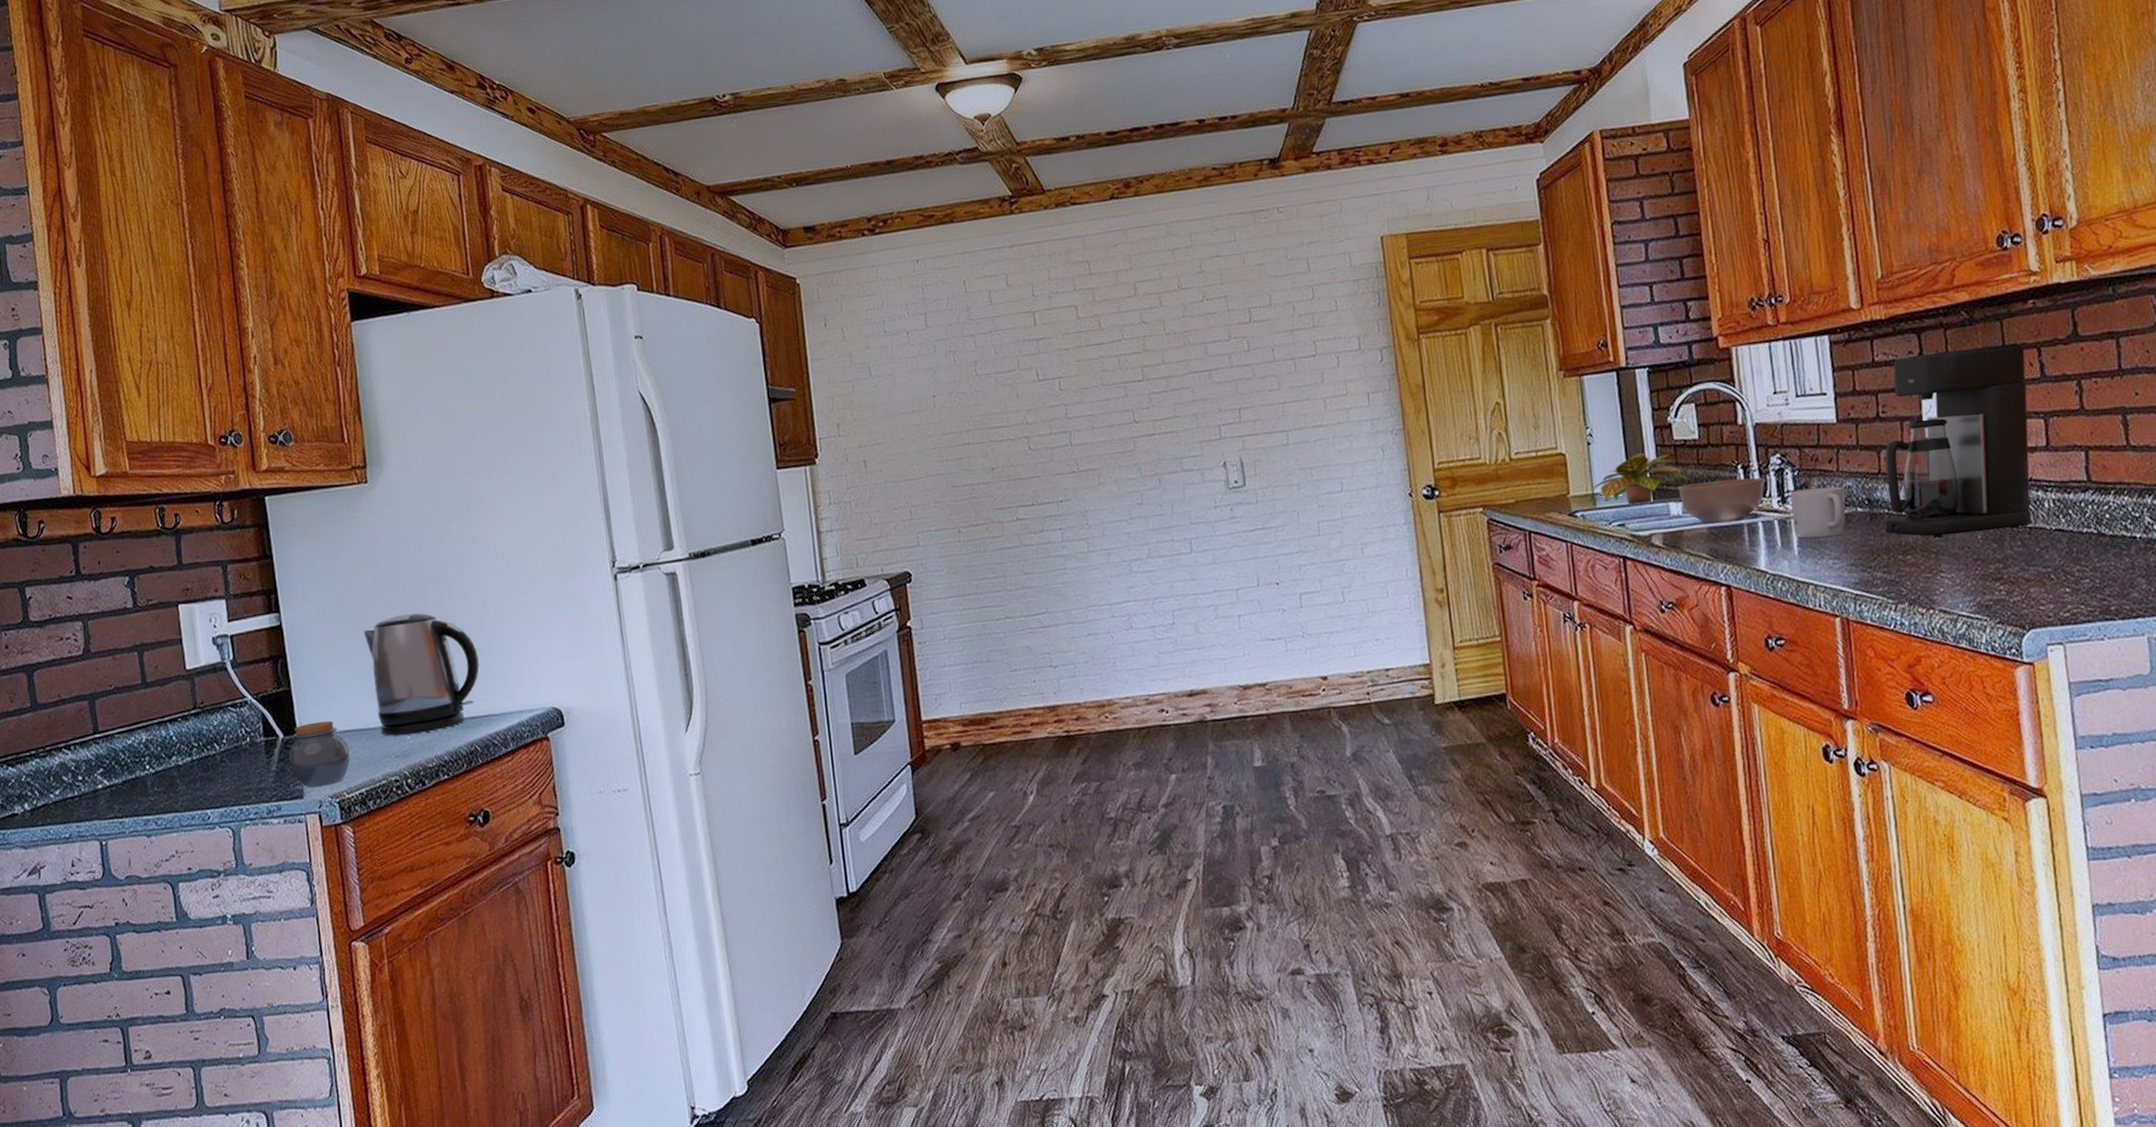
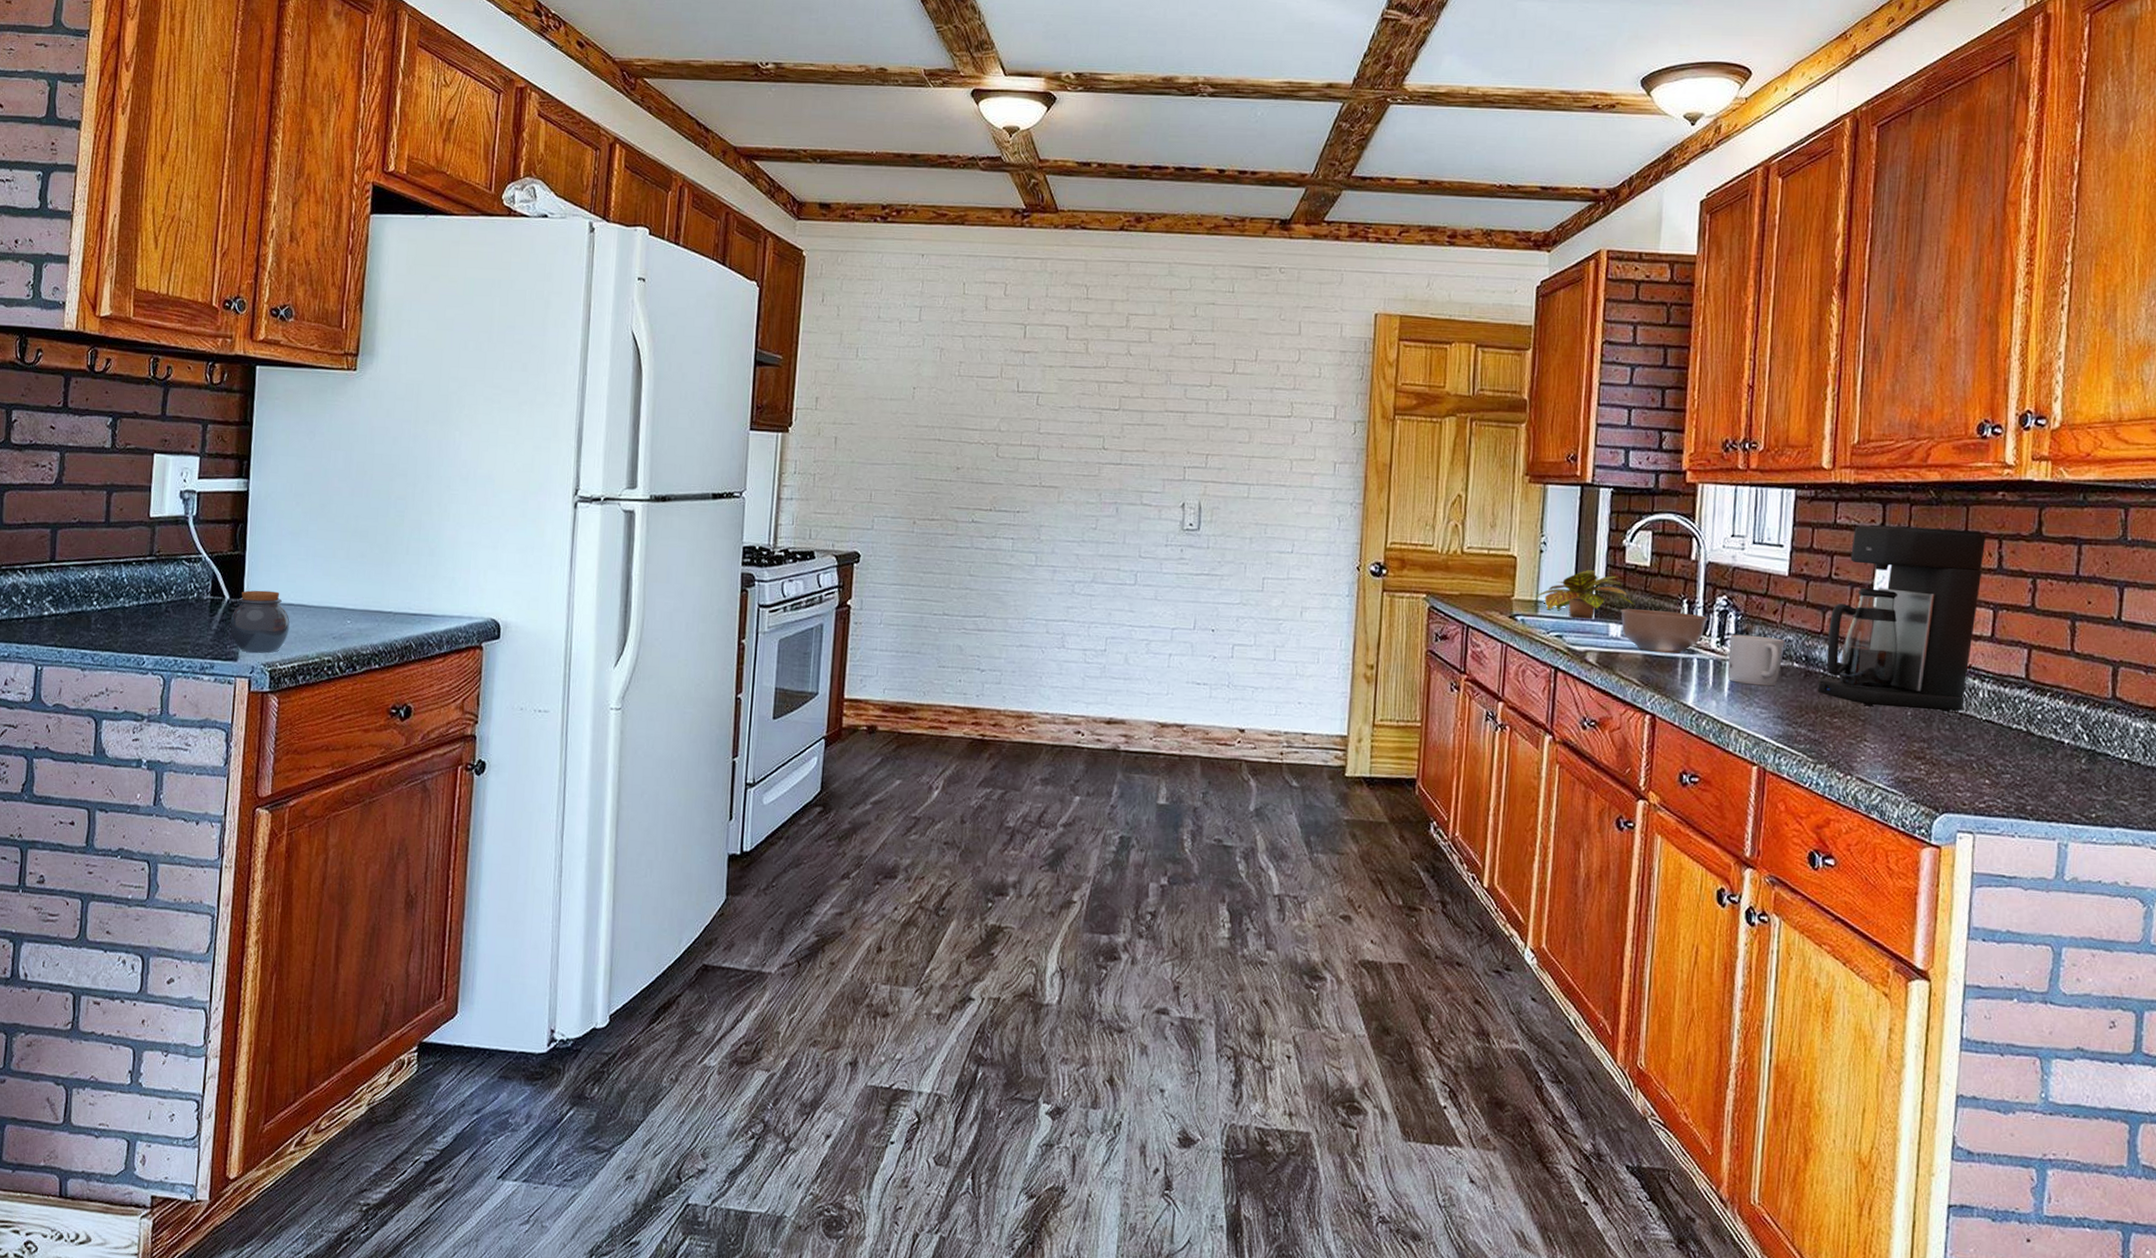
kettle: present [363,613,480,736] -> none [323,502,430,621]

